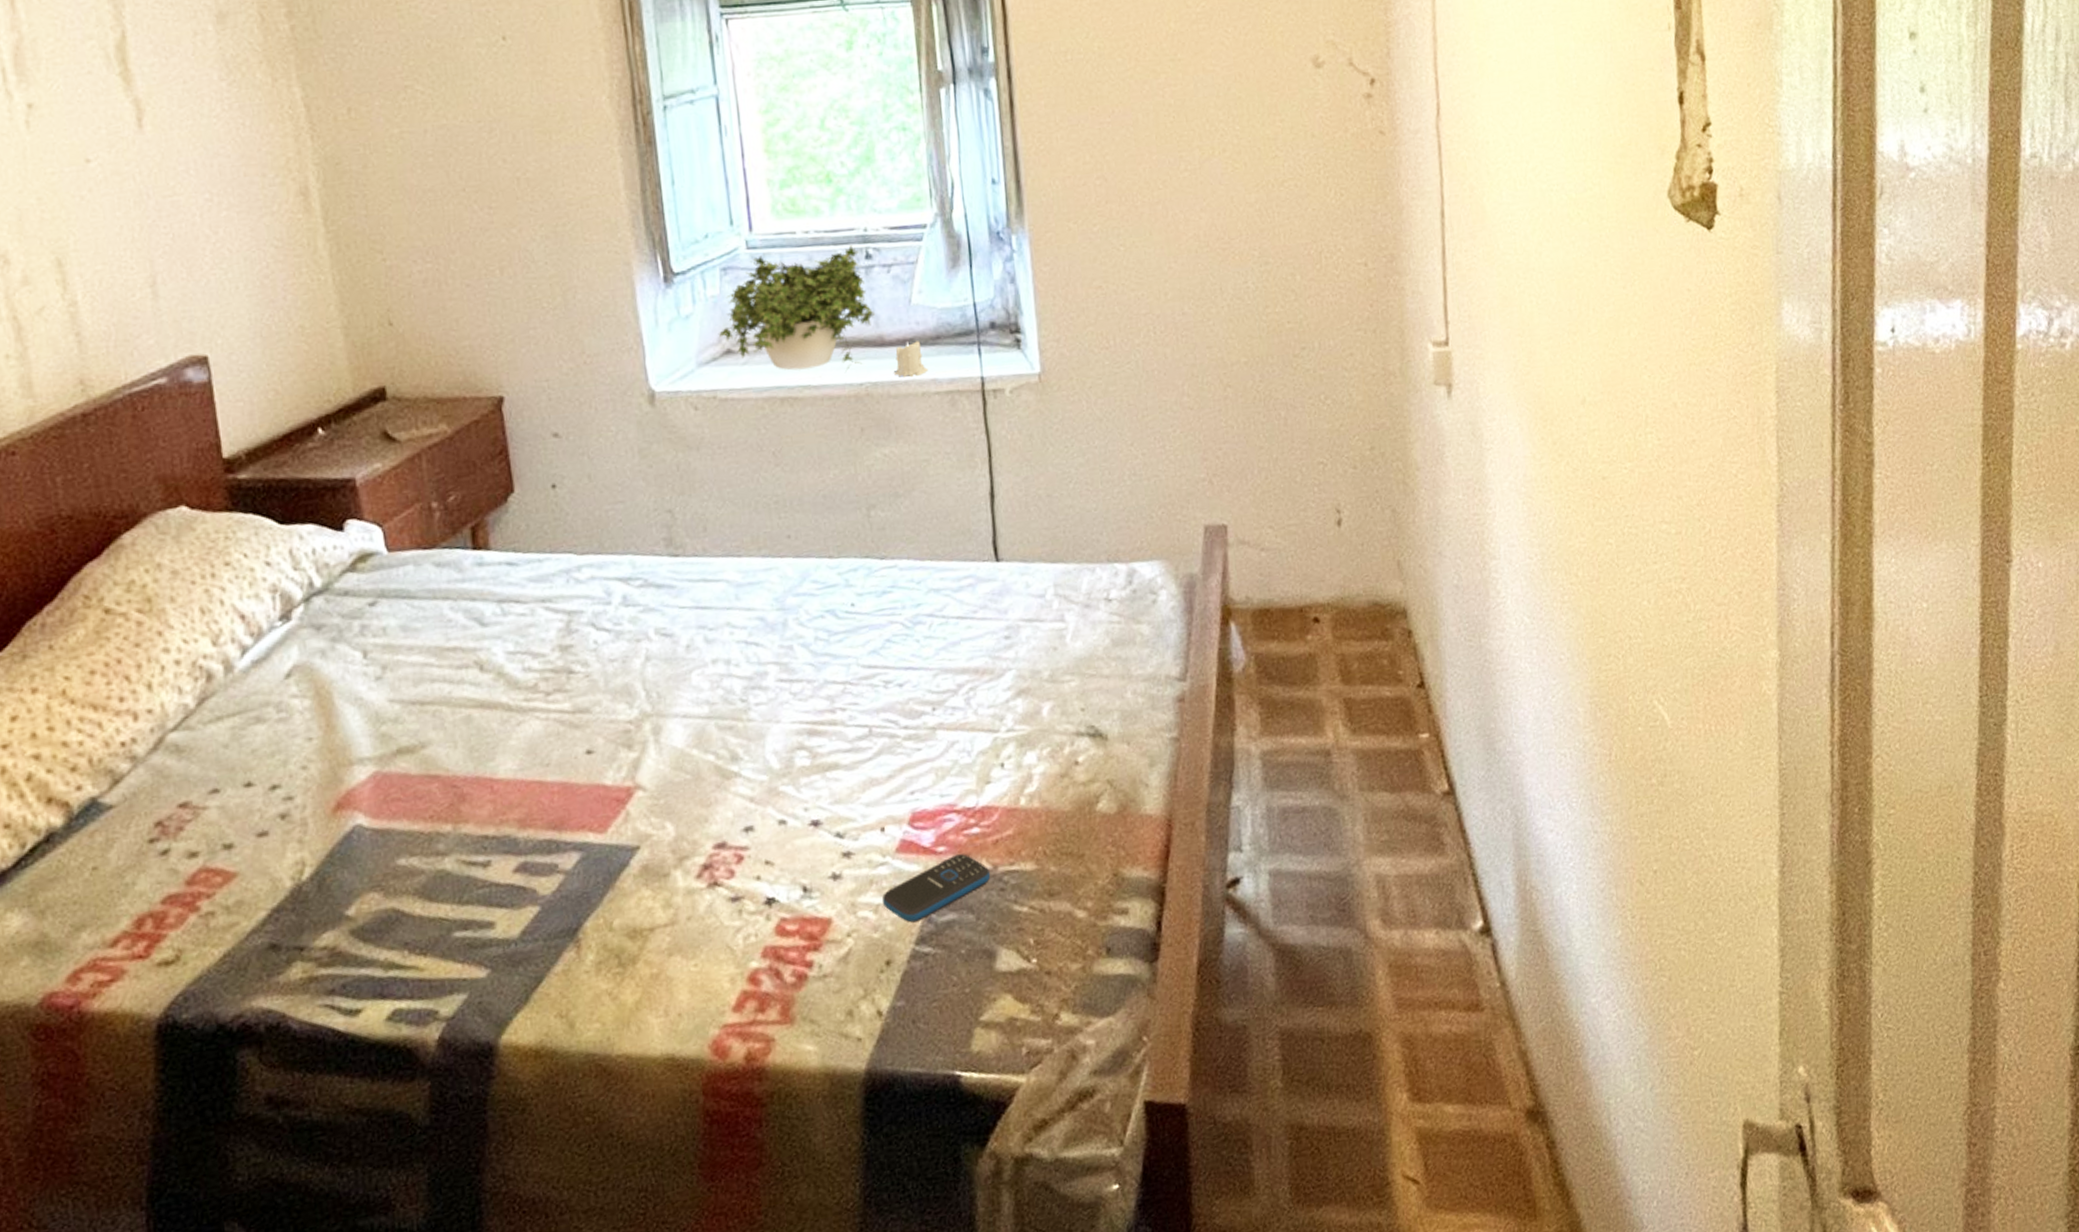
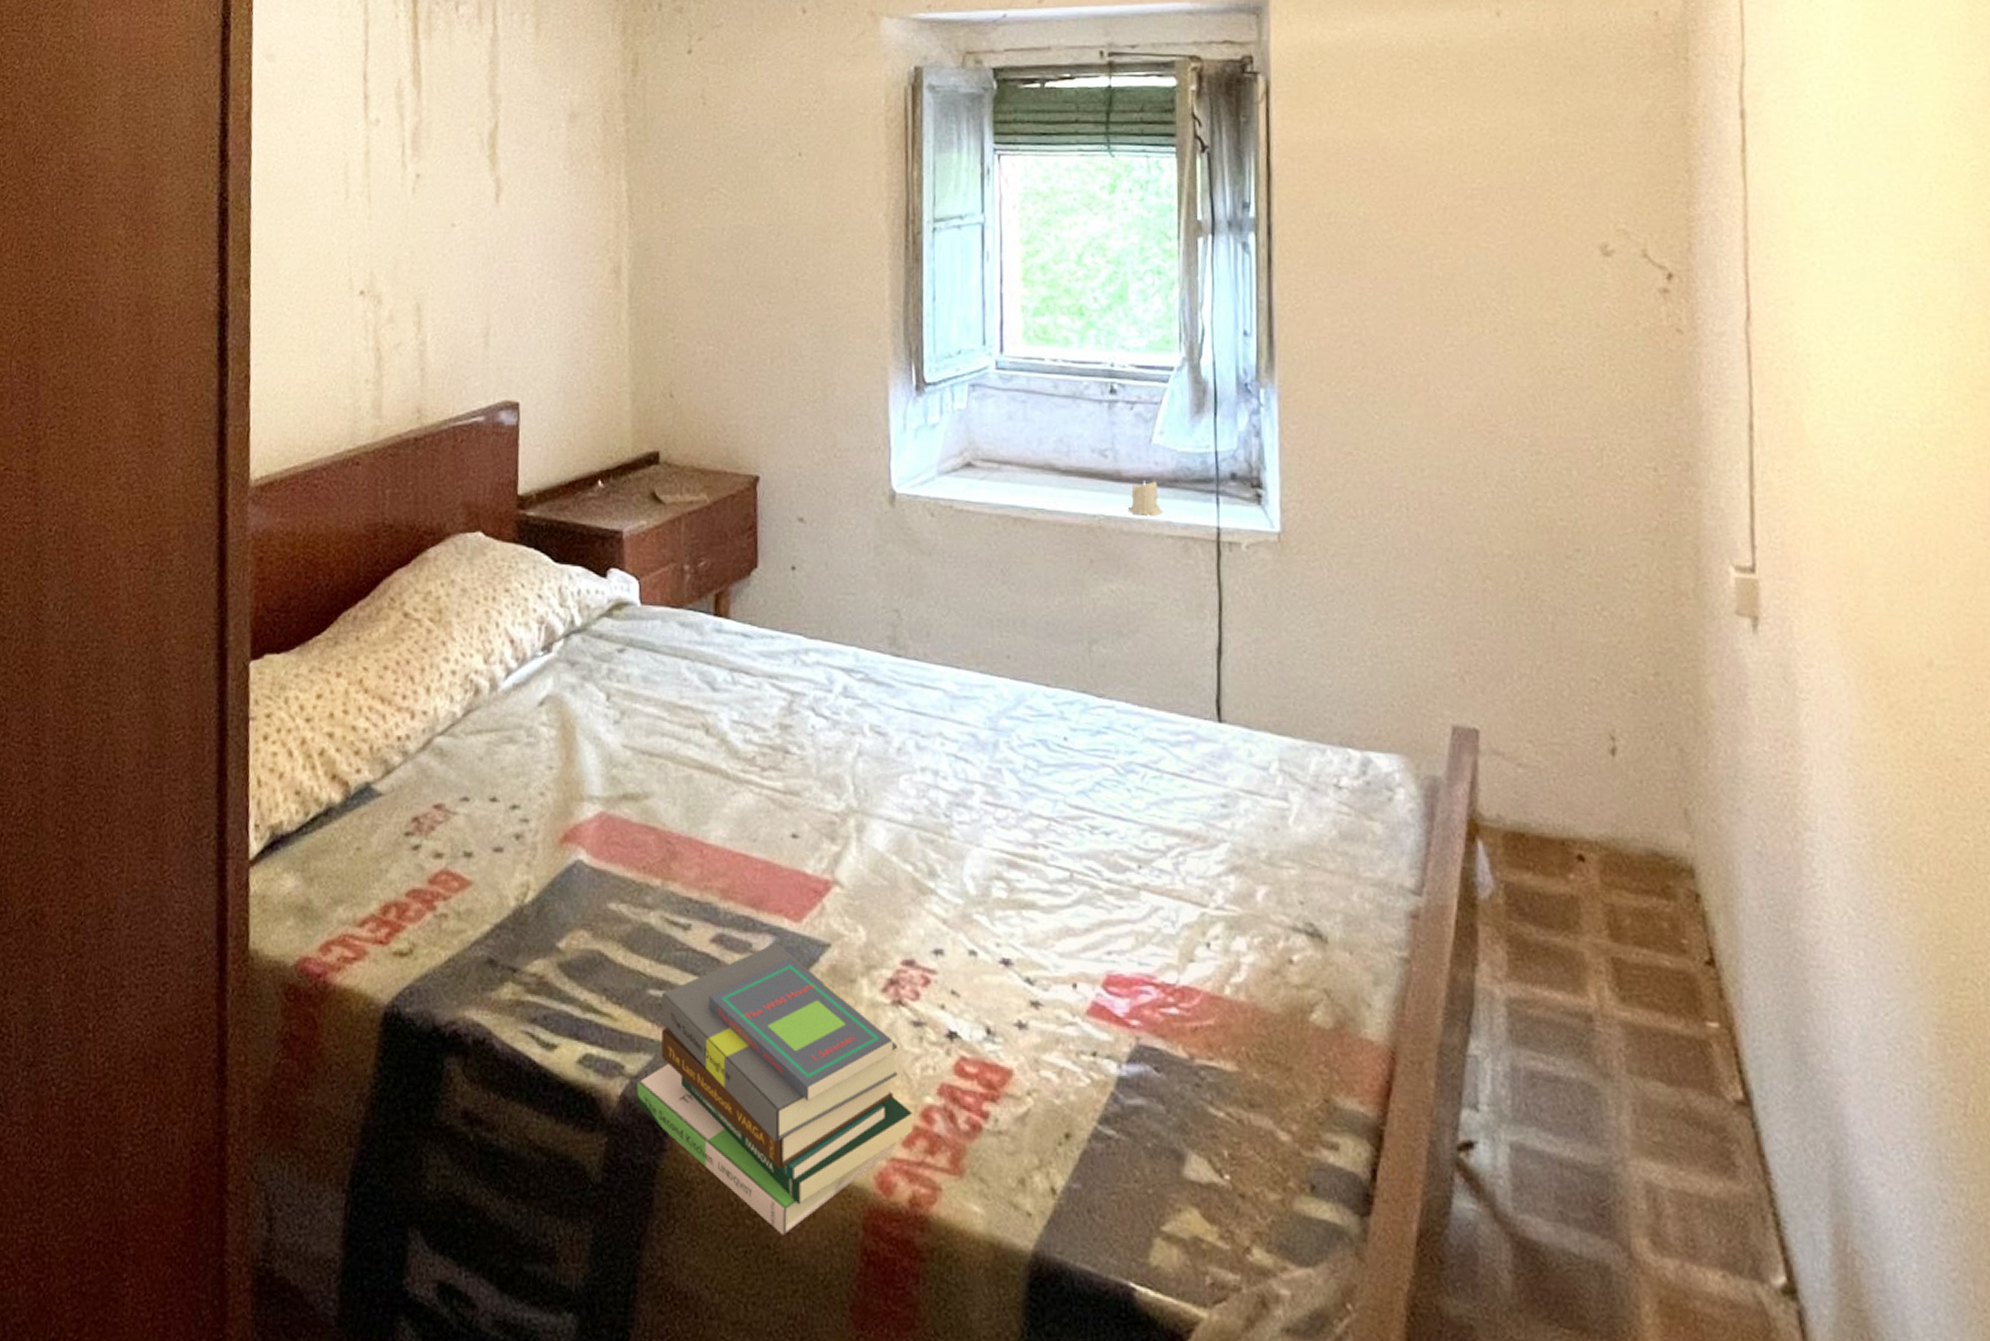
books: none [454,857,742,1122] -> present [636,943,914,1235]
potted plant: present [718,245,876,372] -> none [960,377,1115,501]
mobile phone: present [882,853,991,923] -> none [1067,1032,1186,1098]

